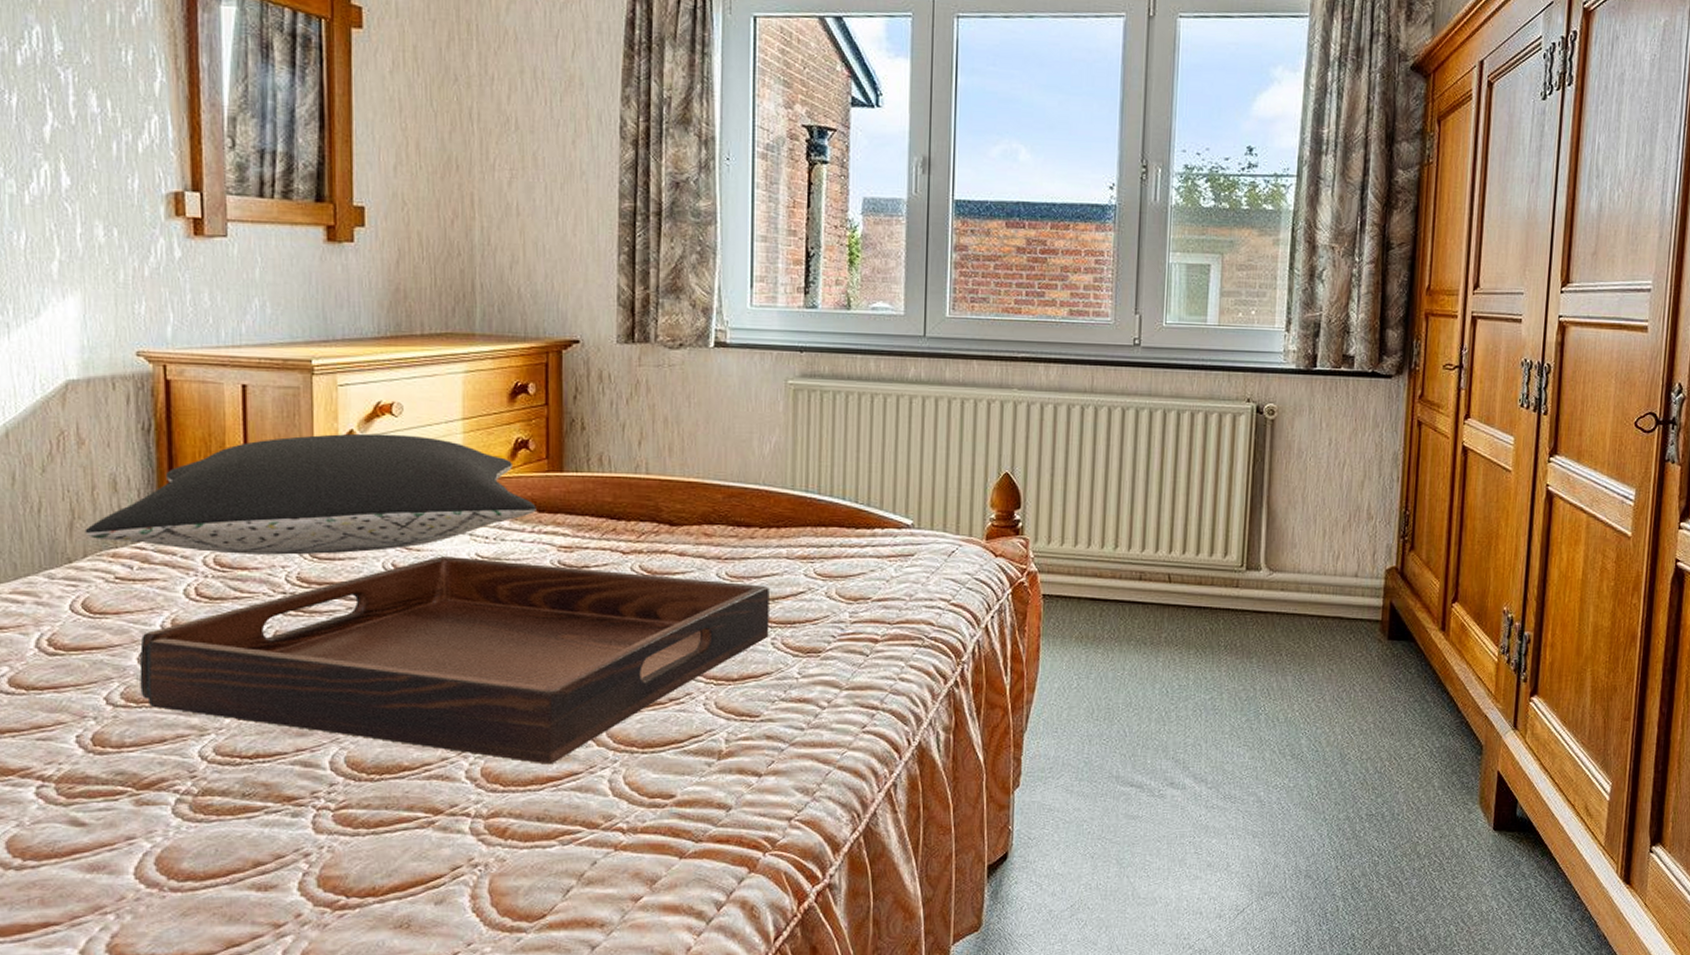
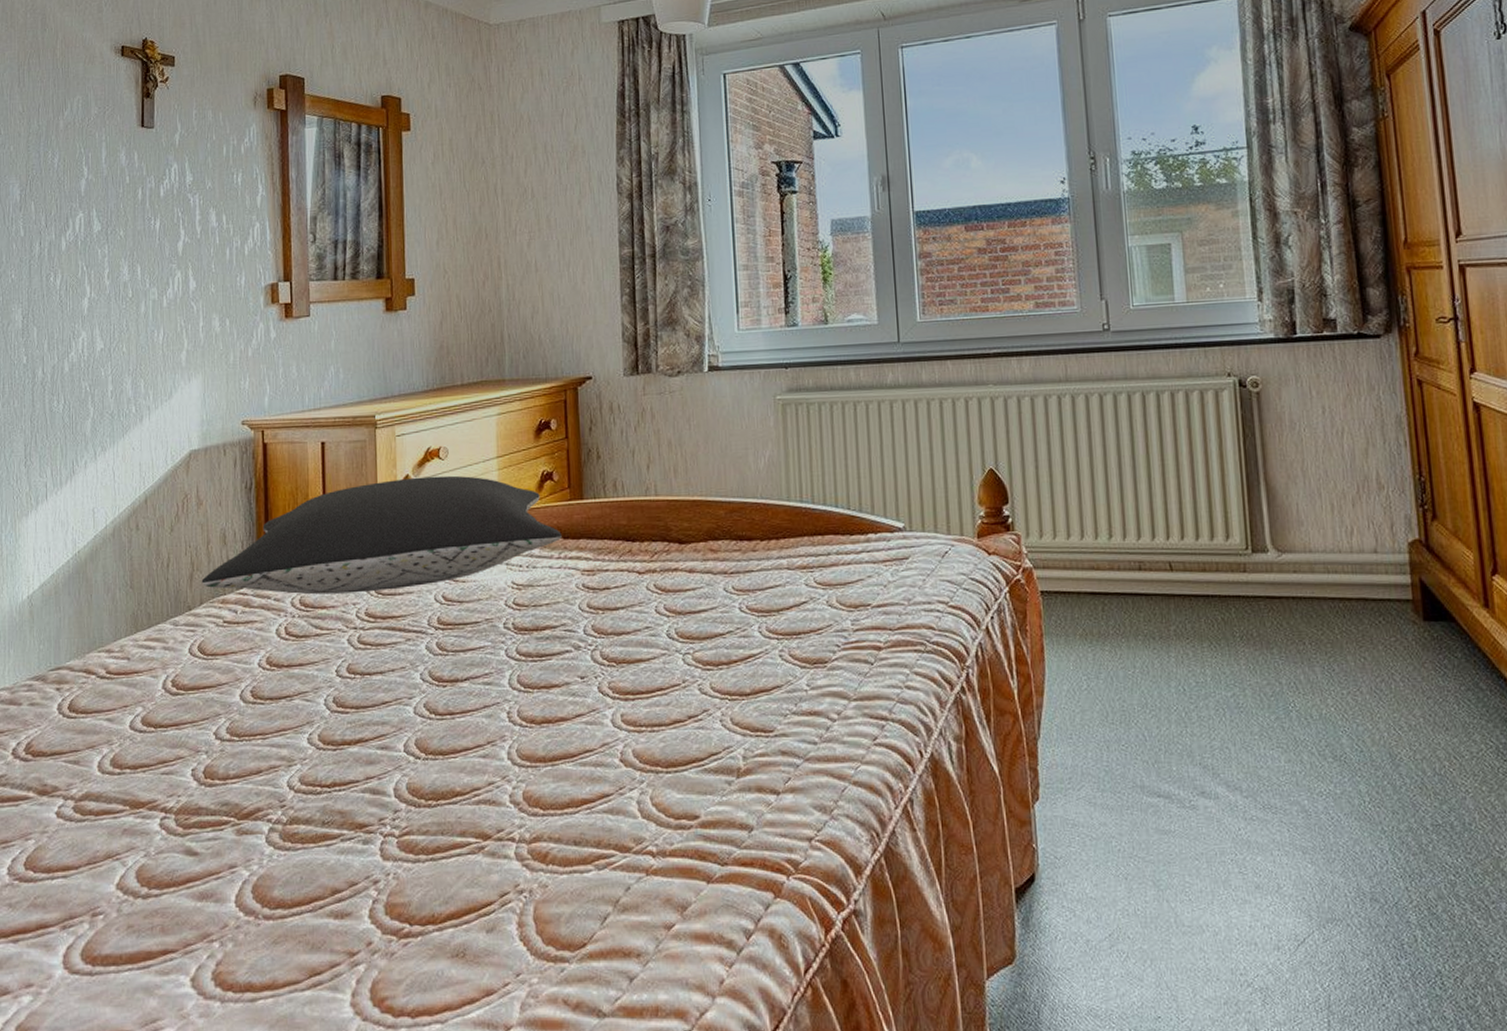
serving tray: present [139,556,769,765] -> none [241,586,776,787]

